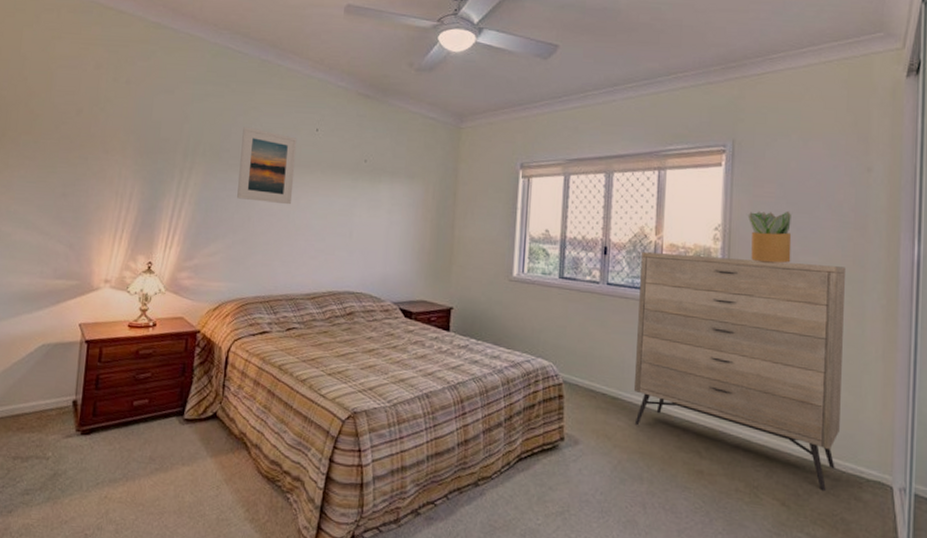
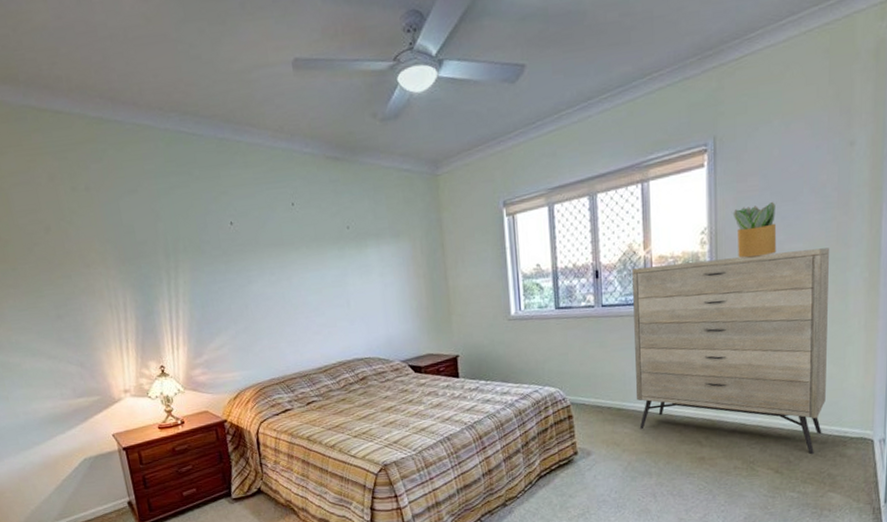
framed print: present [237,127,298,205] -> none [217,214,285,289]

